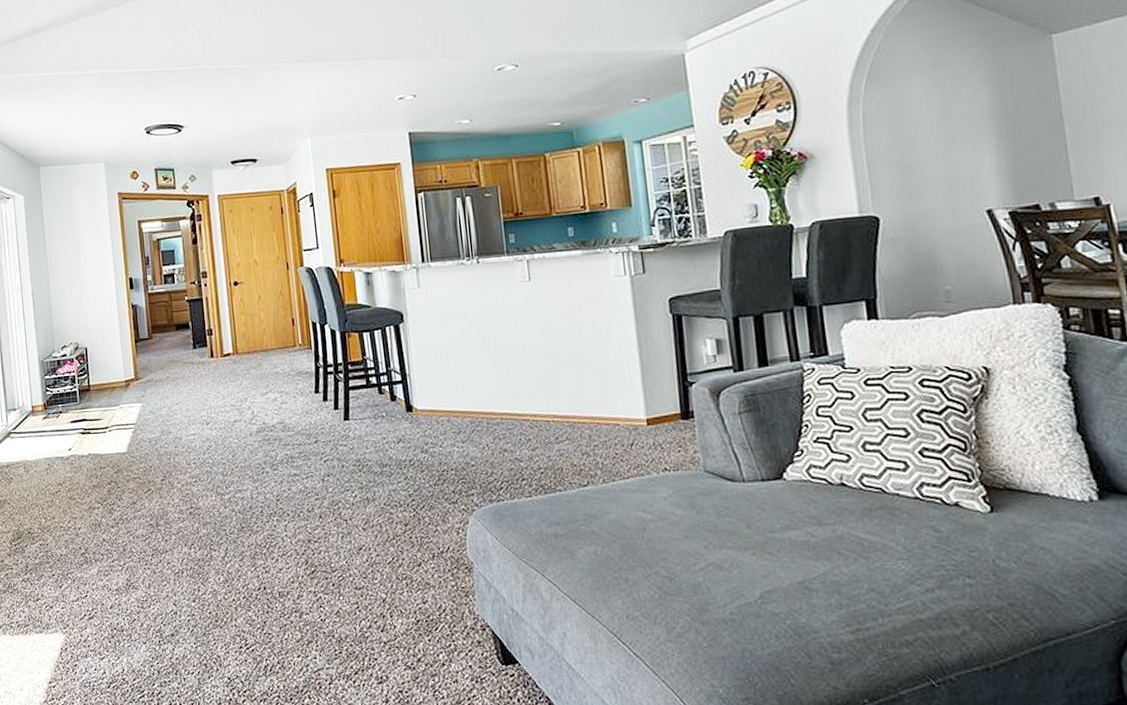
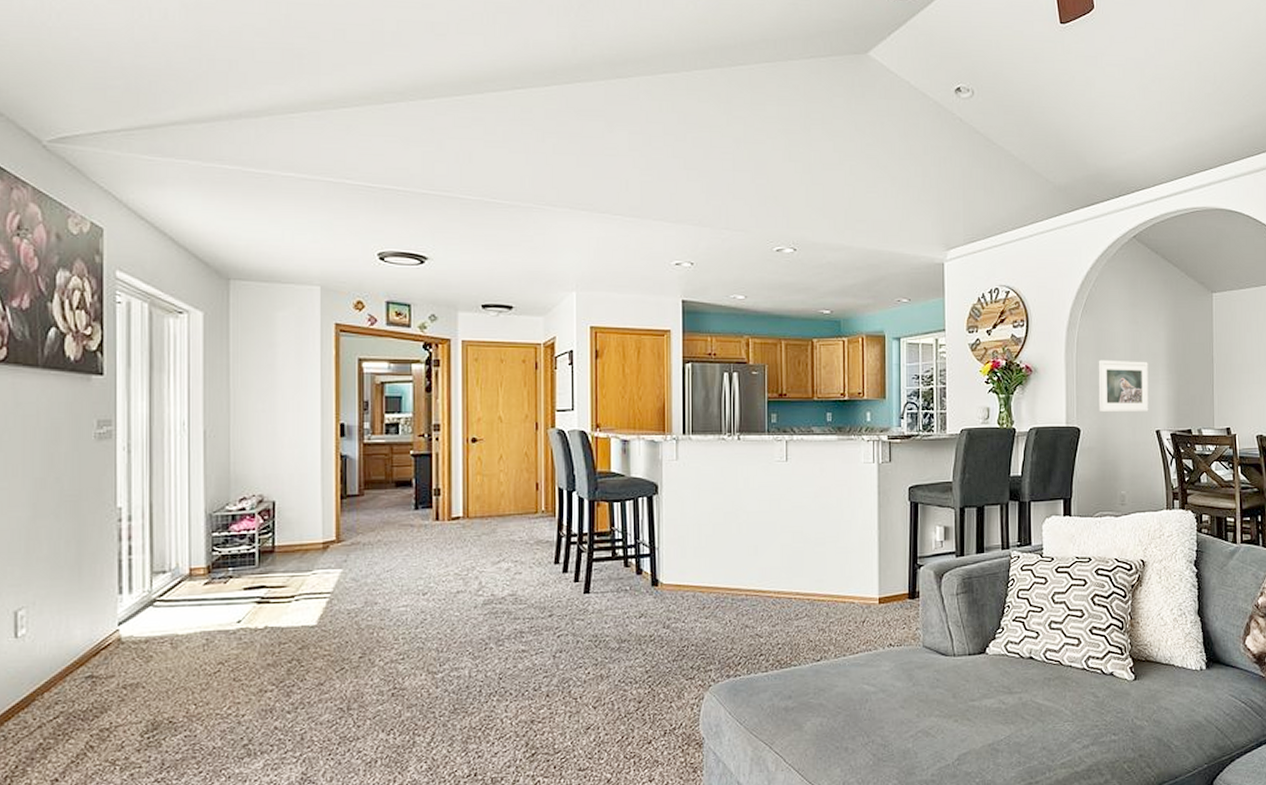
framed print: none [894,129,973,195] -> present [1098,360,1149,412]

